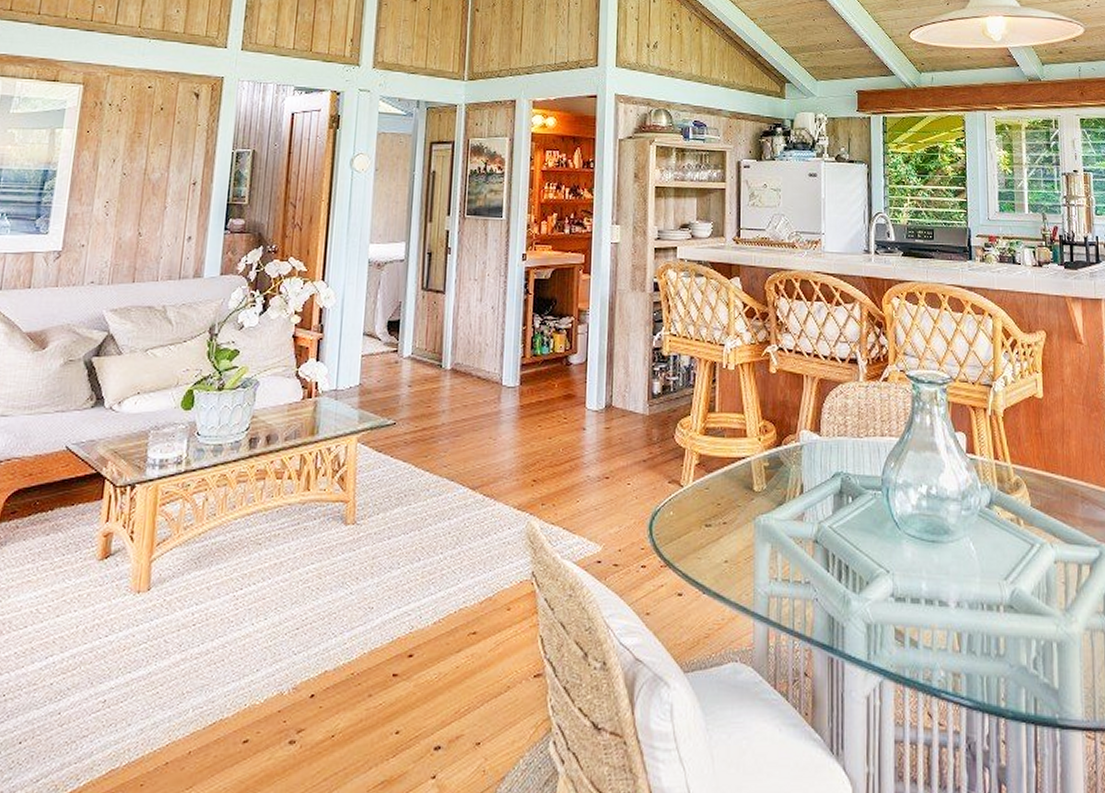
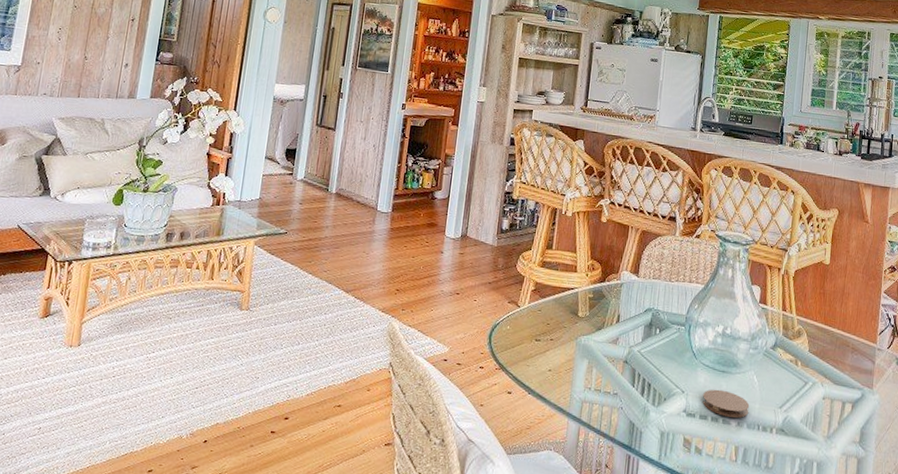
coaster: none [912,564,969,597] -> present [702,389,750,418]

